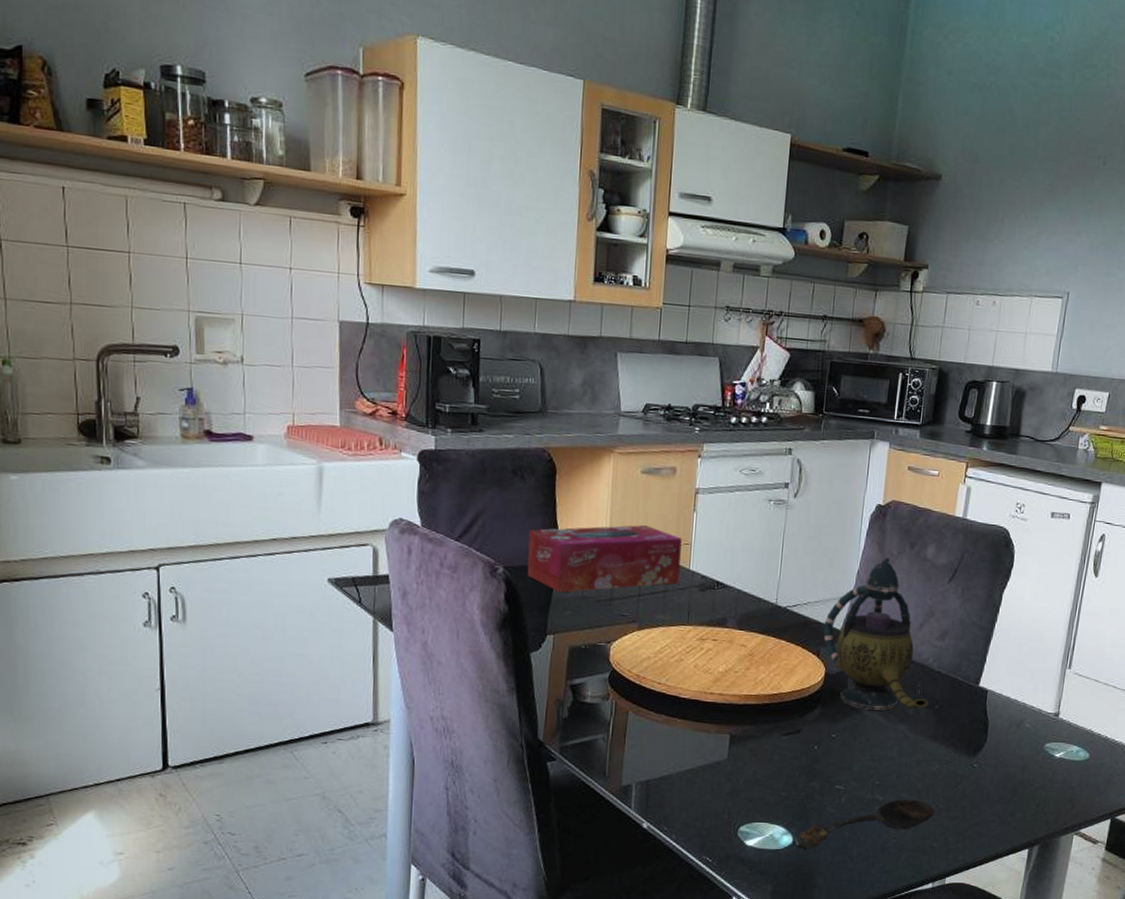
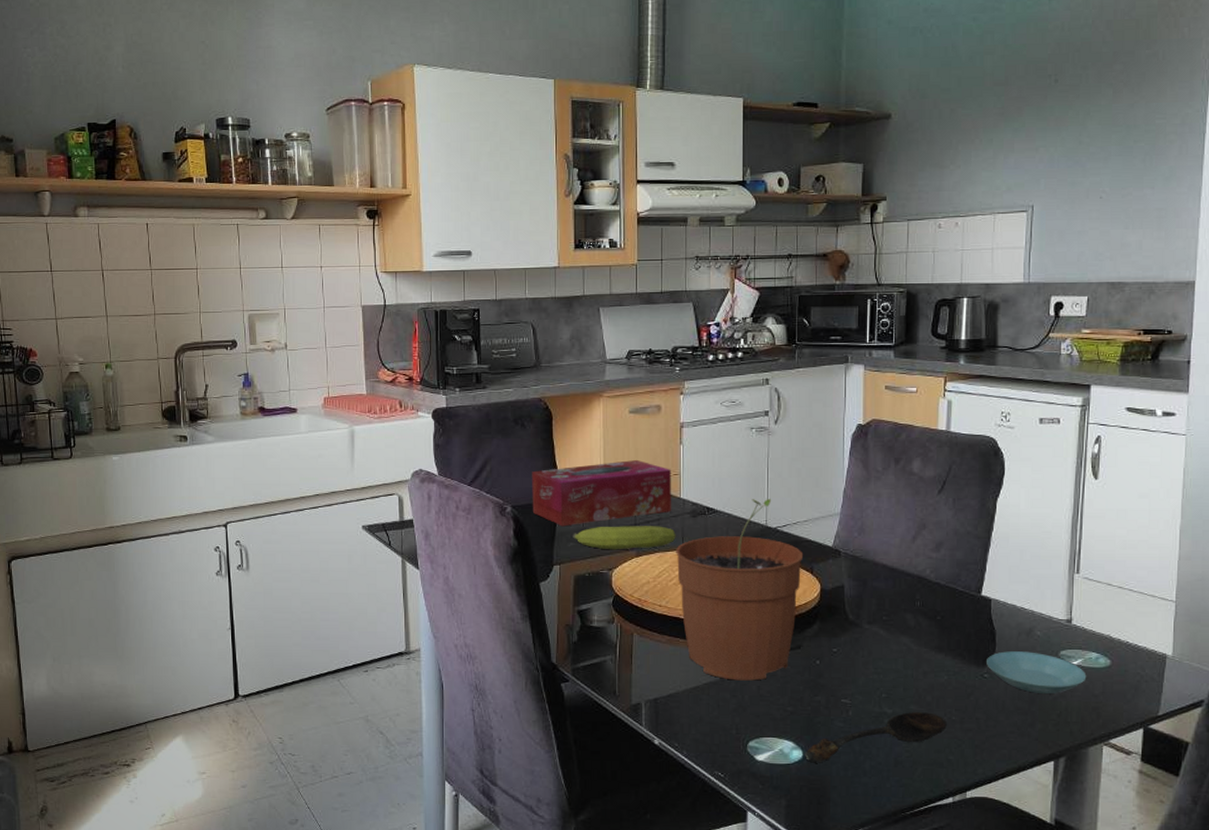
fruit: none [570,595,682,622] -> present [573,526,676,550]
plant pot: none [680,575,812,765] -> present [676,499,804,681]
teapot: present [823,557,929,710] -> none [815,474,930,623]
saucer: none [977,742,1067,784] -> present [987,651,1087,693]

